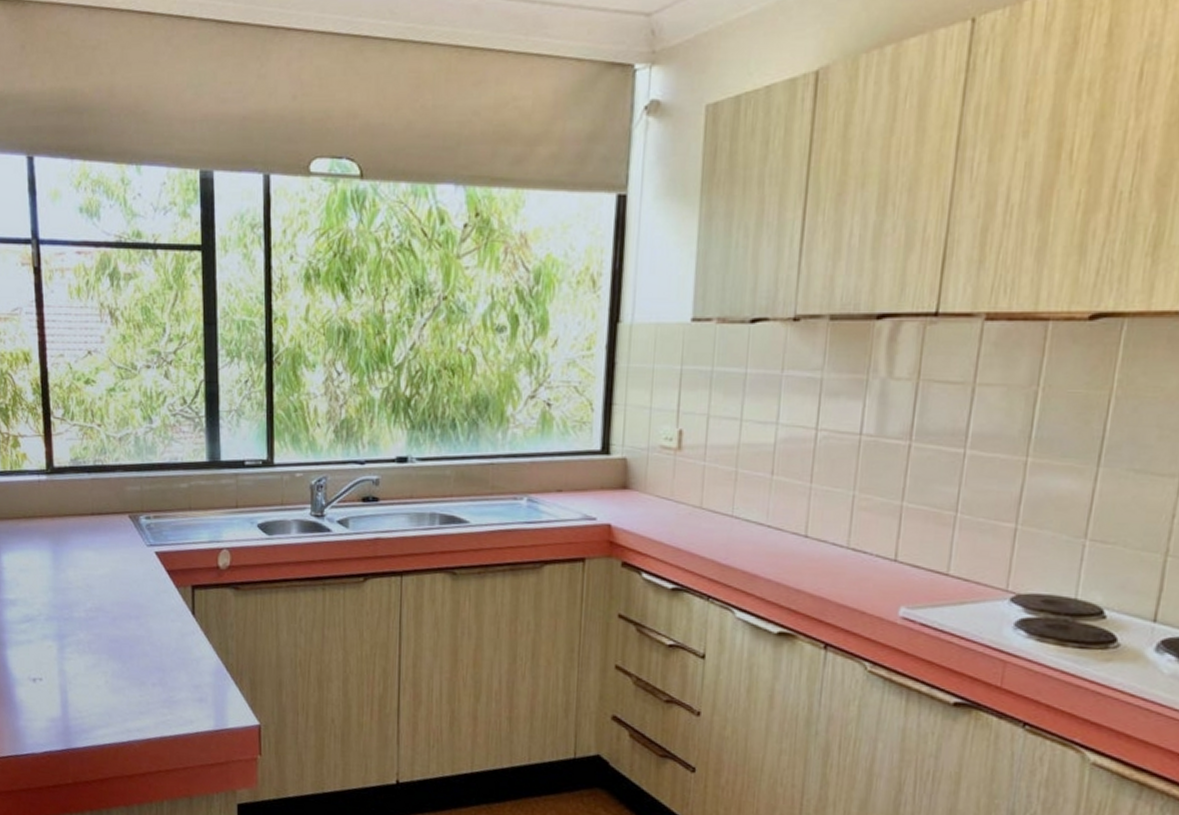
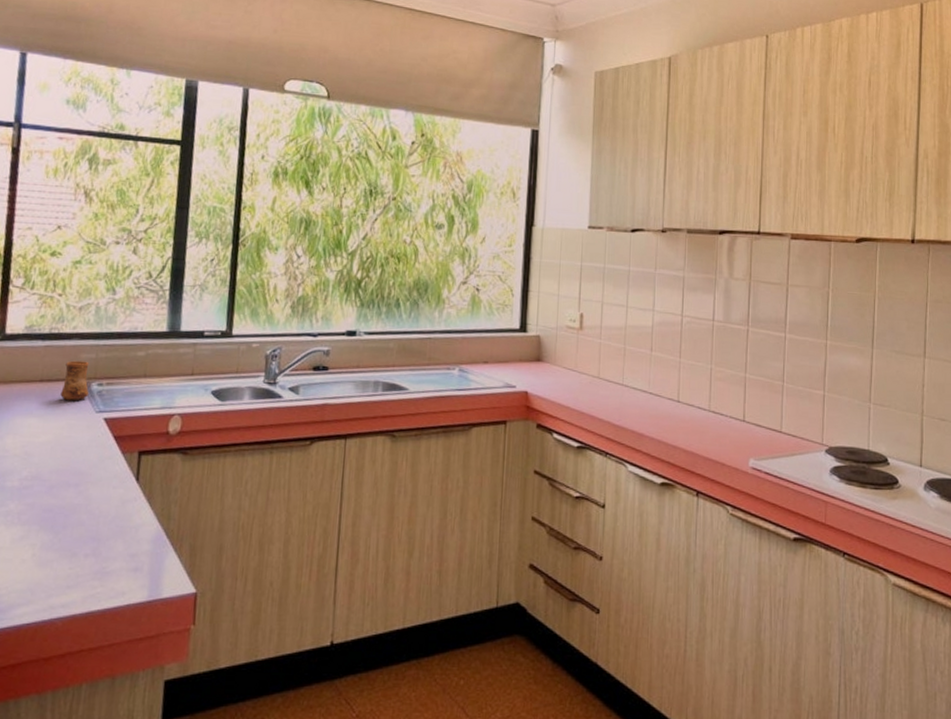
cup: none [112,493,139,535] -> present [60,360,90,401]

